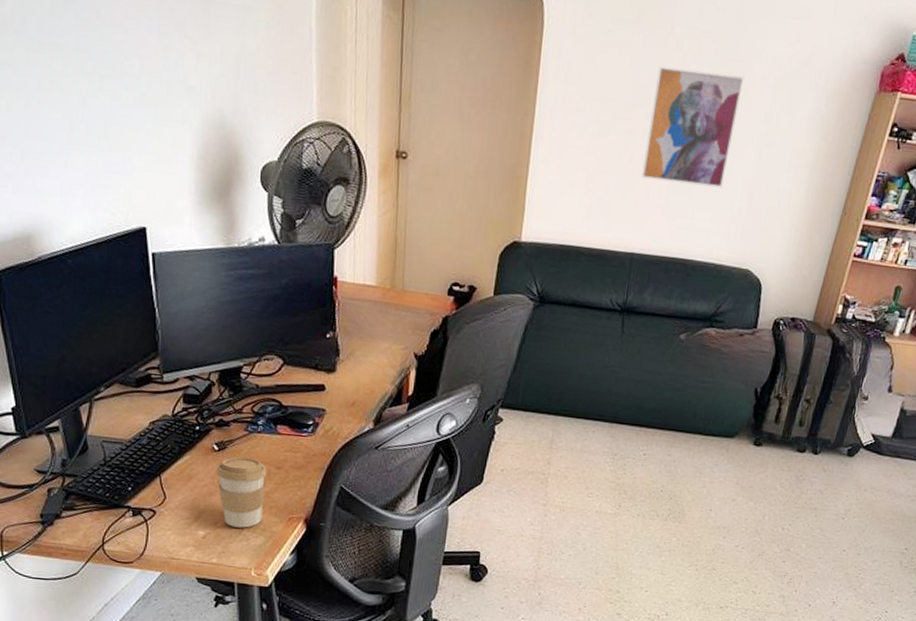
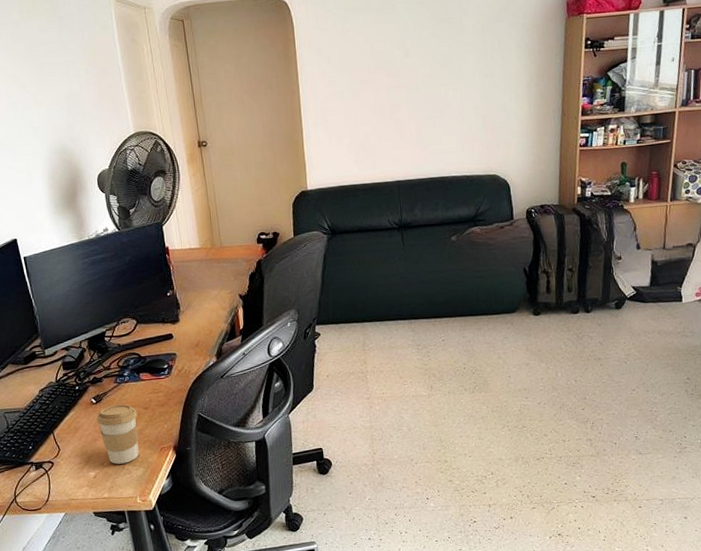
wall art: present [641,65,744,189] -> none [389,29,460,122]

